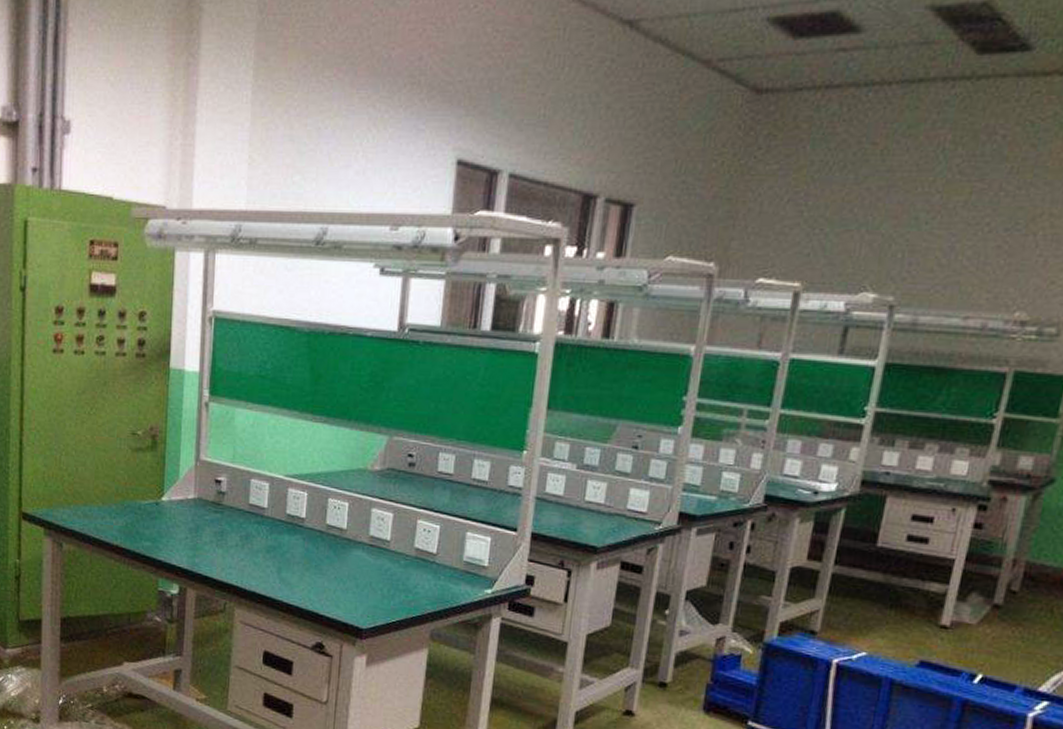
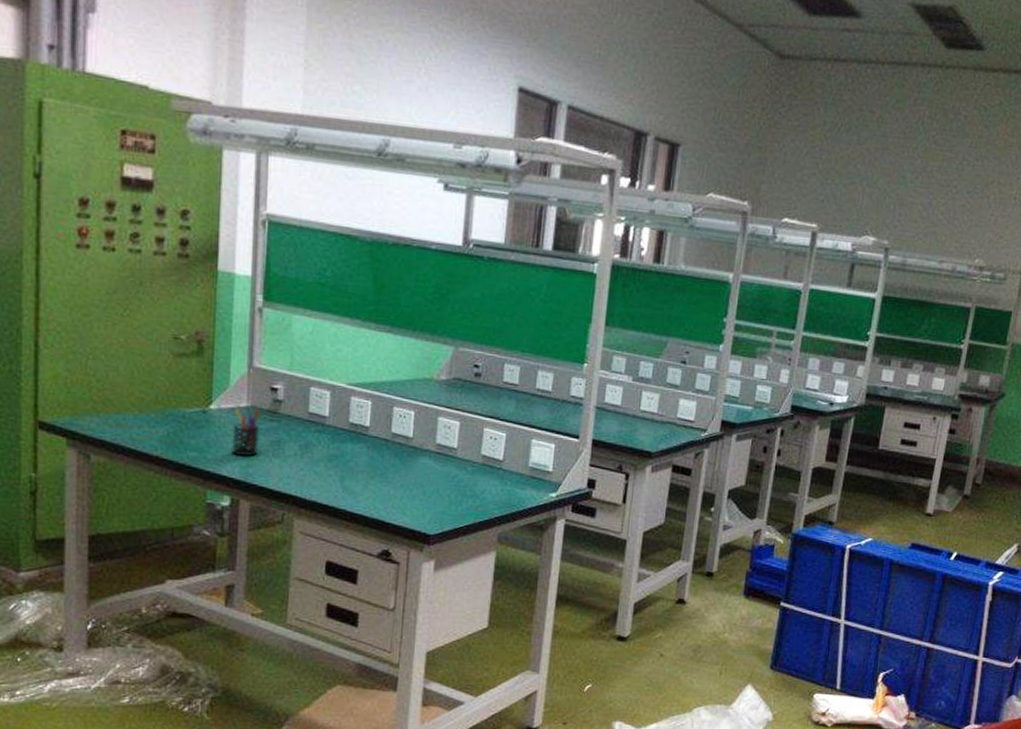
pen holder: none [180,501,208,548] -> present [232,409,262,457]

